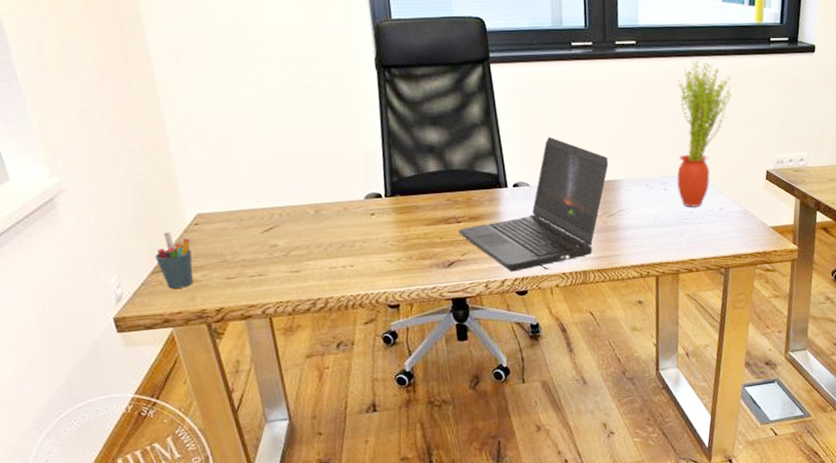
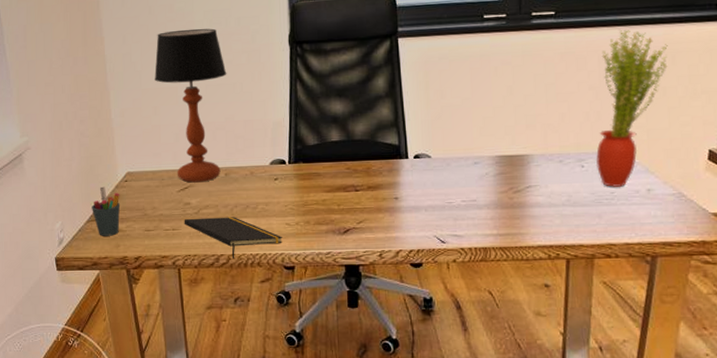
table lamp: none [219,48,310,223] -> present [155,28,227,183]
notepad: none [271,257,385,302] -> present [184,217,283,259]
laptop computer: present [458,136,609,272] -> none [356,108,518,243]

